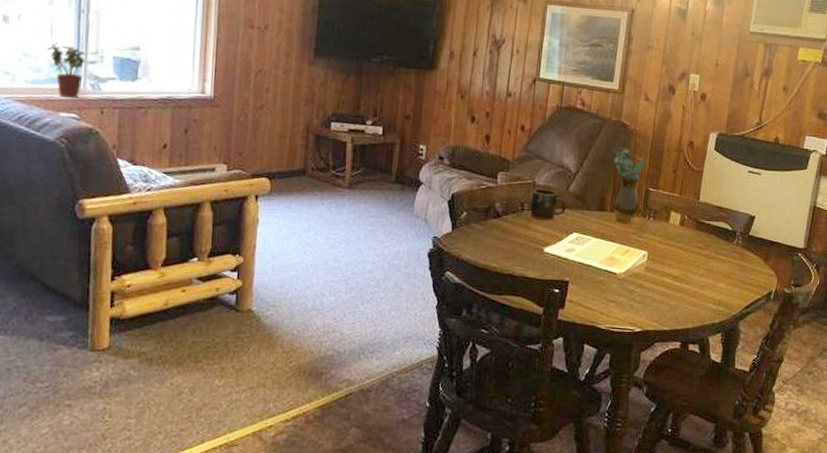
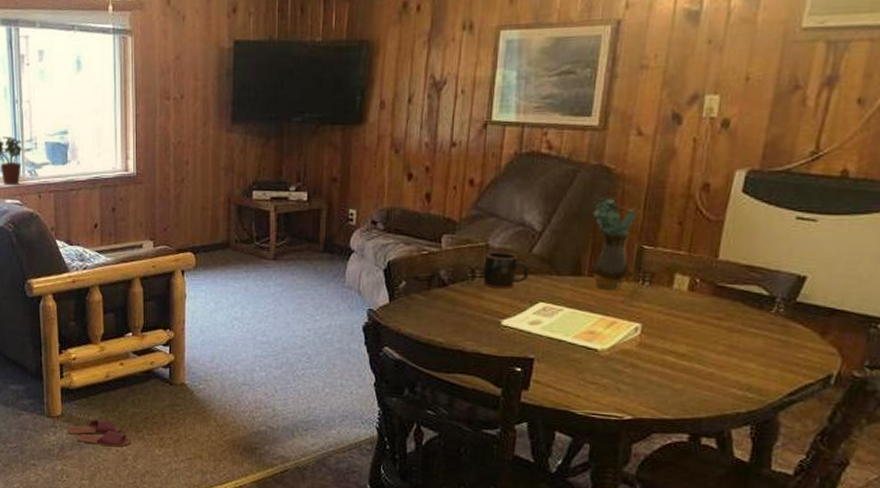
slippers: none [113,351,188,380] -> present [67,420,131,447]

